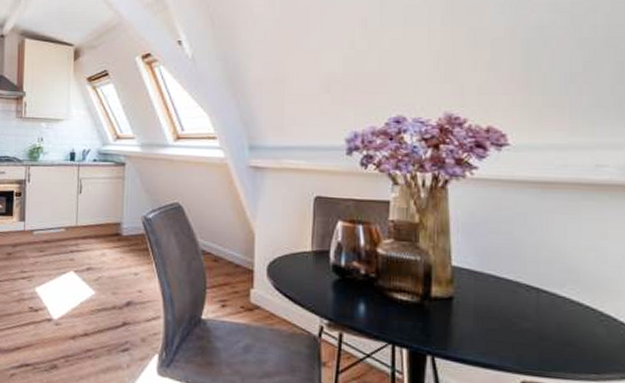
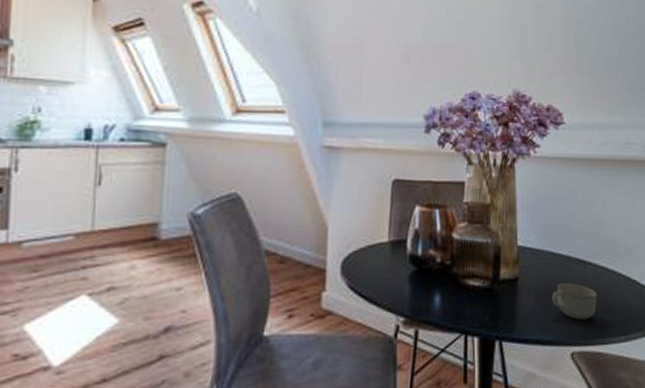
cup: none [494,308,556,350] -> present [551,282,597,320]

